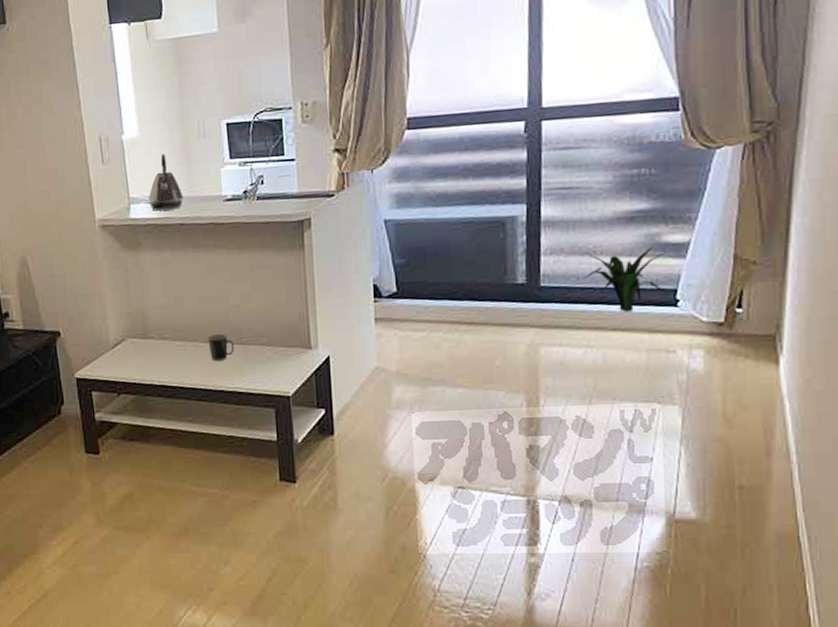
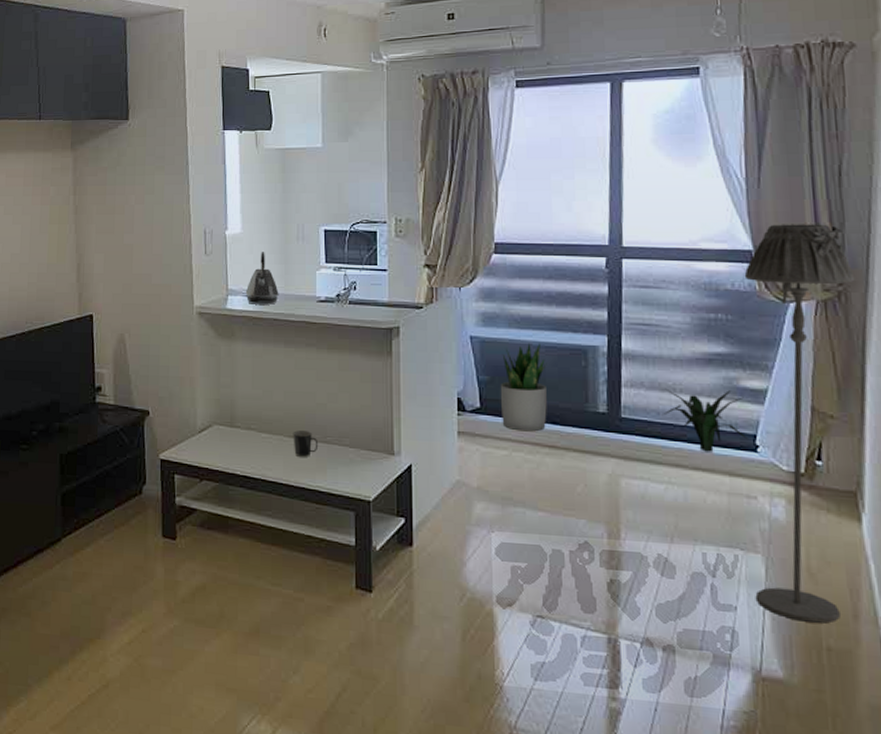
planter: none [416,219,465,312] -> present [500,342,547,432]
floor lamp: none [669,60,786,465] -> present [744,224,855,624]

